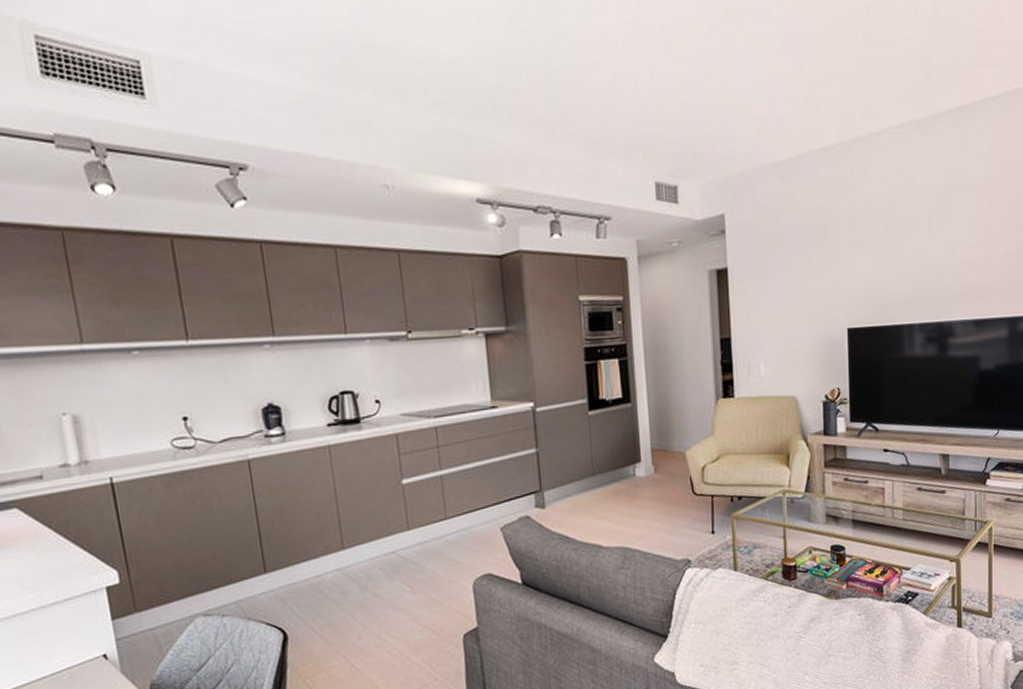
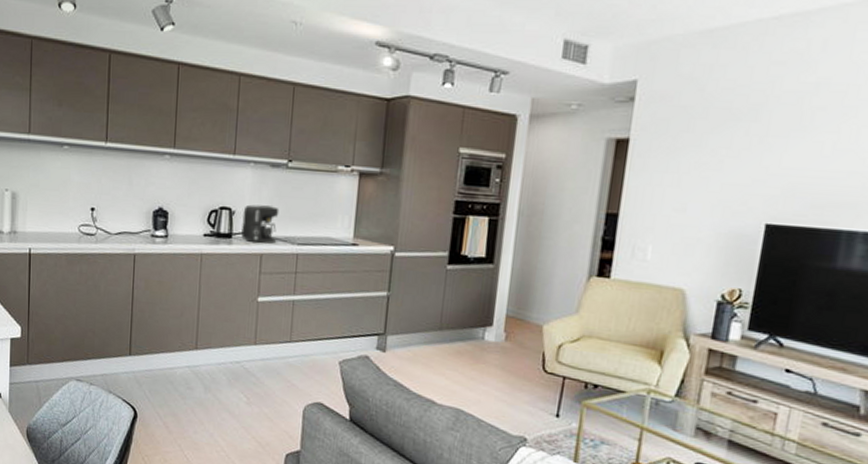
coffee maker: none [367,382,411,425] -> present [241,204,279,244]

